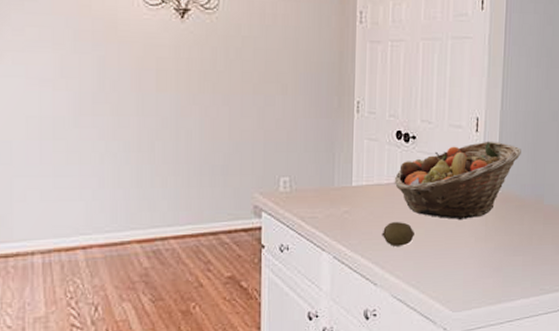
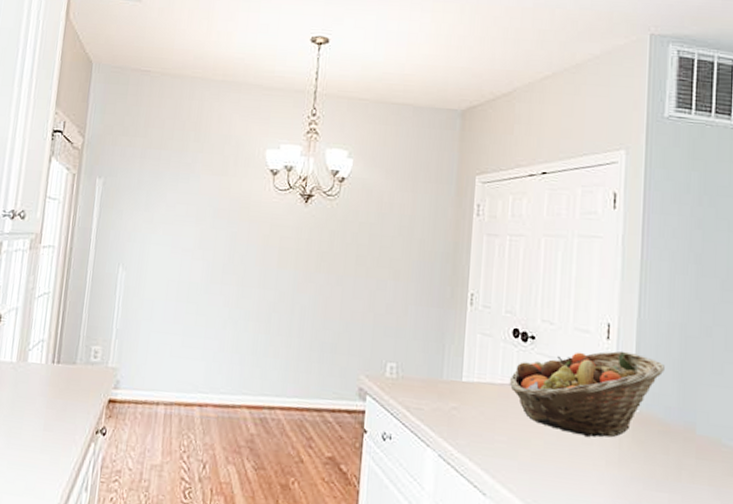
fruit: present [382,222,416,247] -> none [493,427,533,456]

